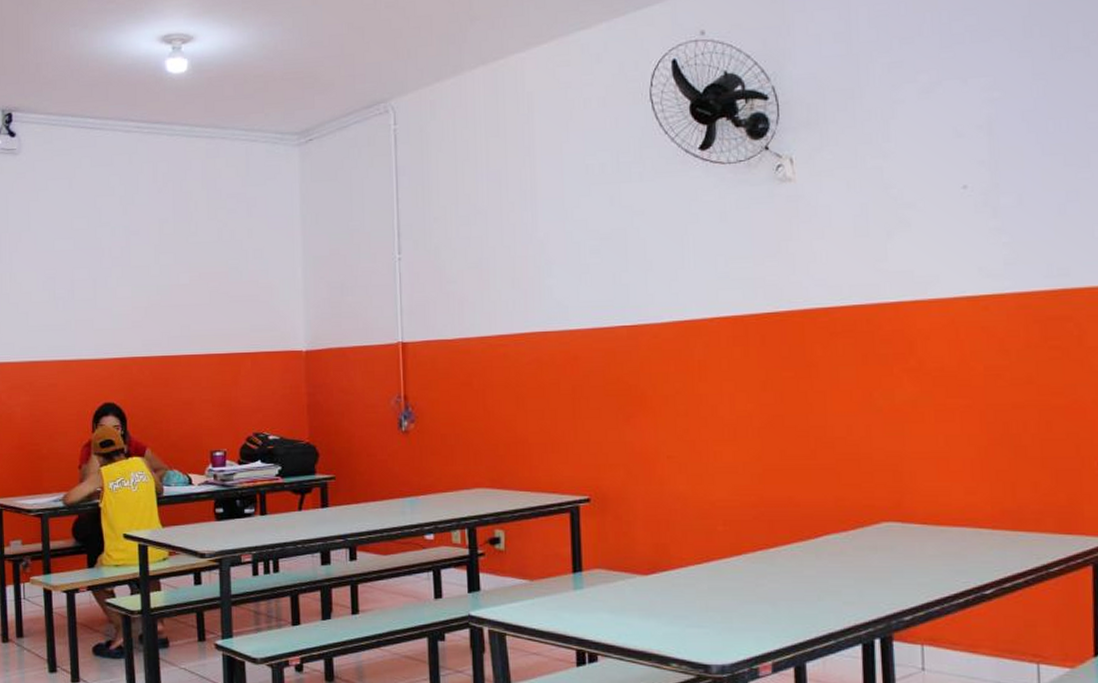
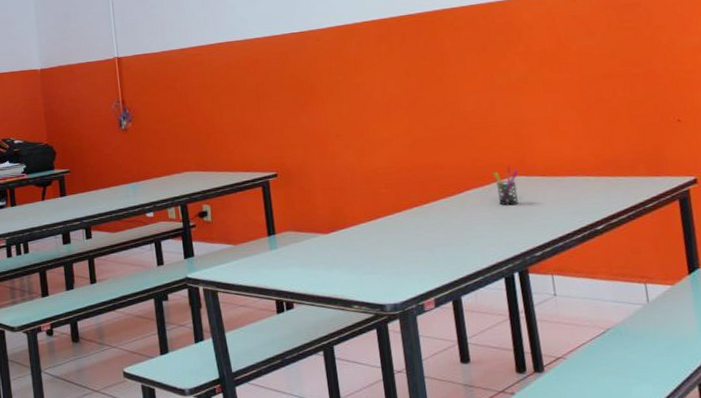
pen holder: none [860,508,893,557] -> present [493,166,519,206]

